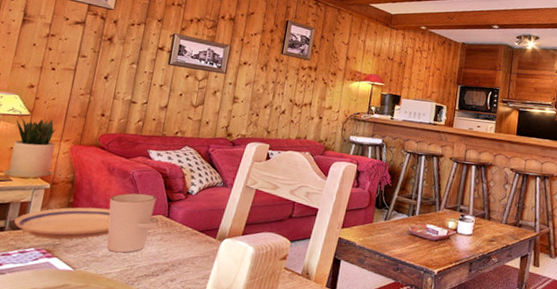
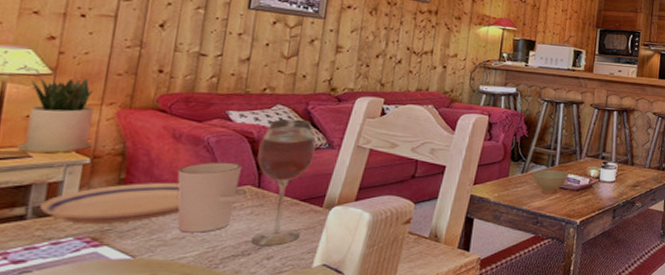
wineglass: none [159,159,214,270] -> present [250,119,316,246]
bowl: none [394,218,428,242] -> present [532,169,569,193]

